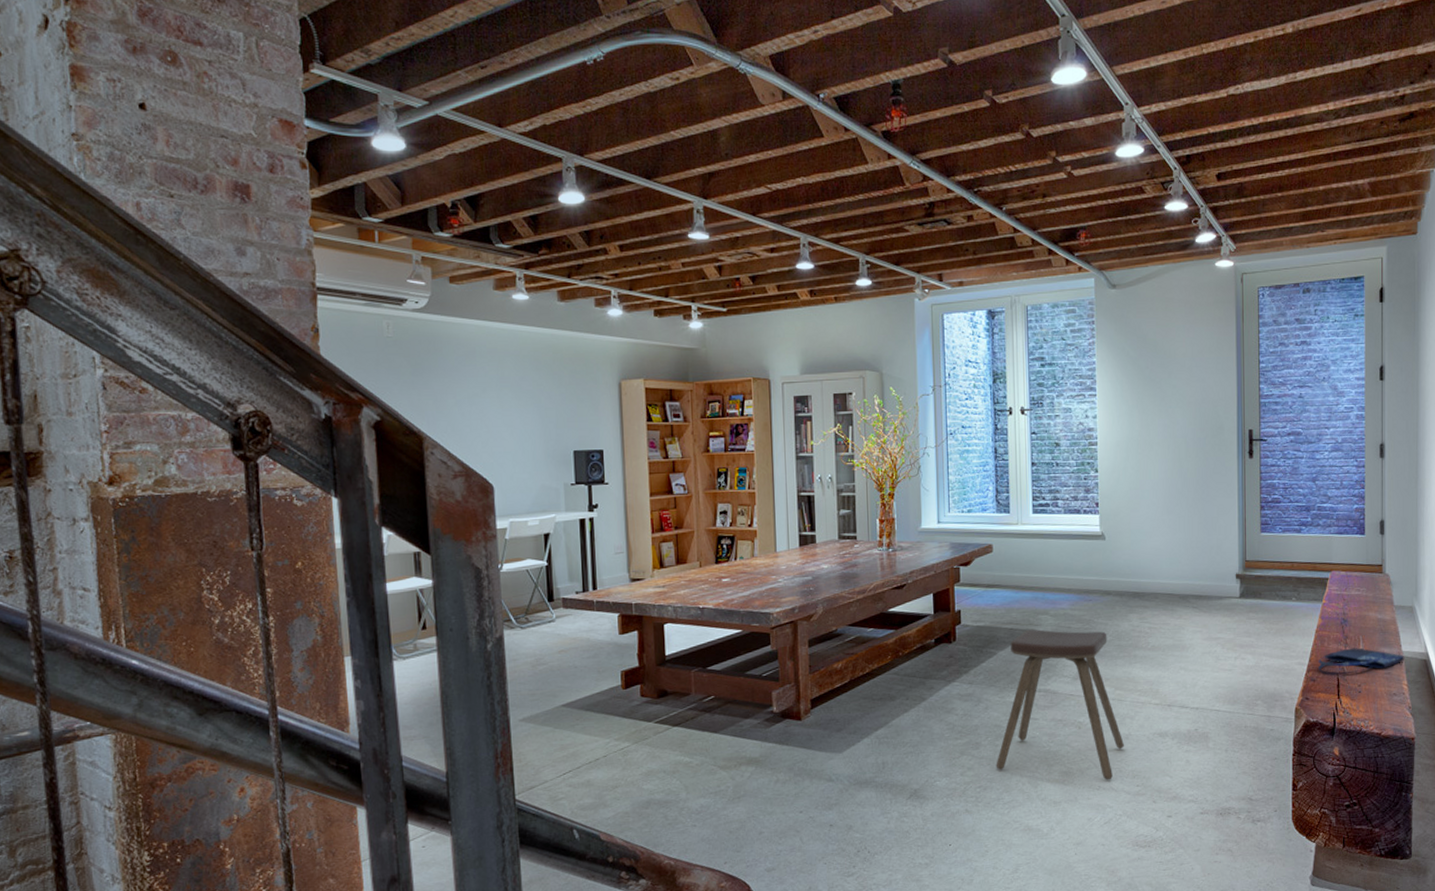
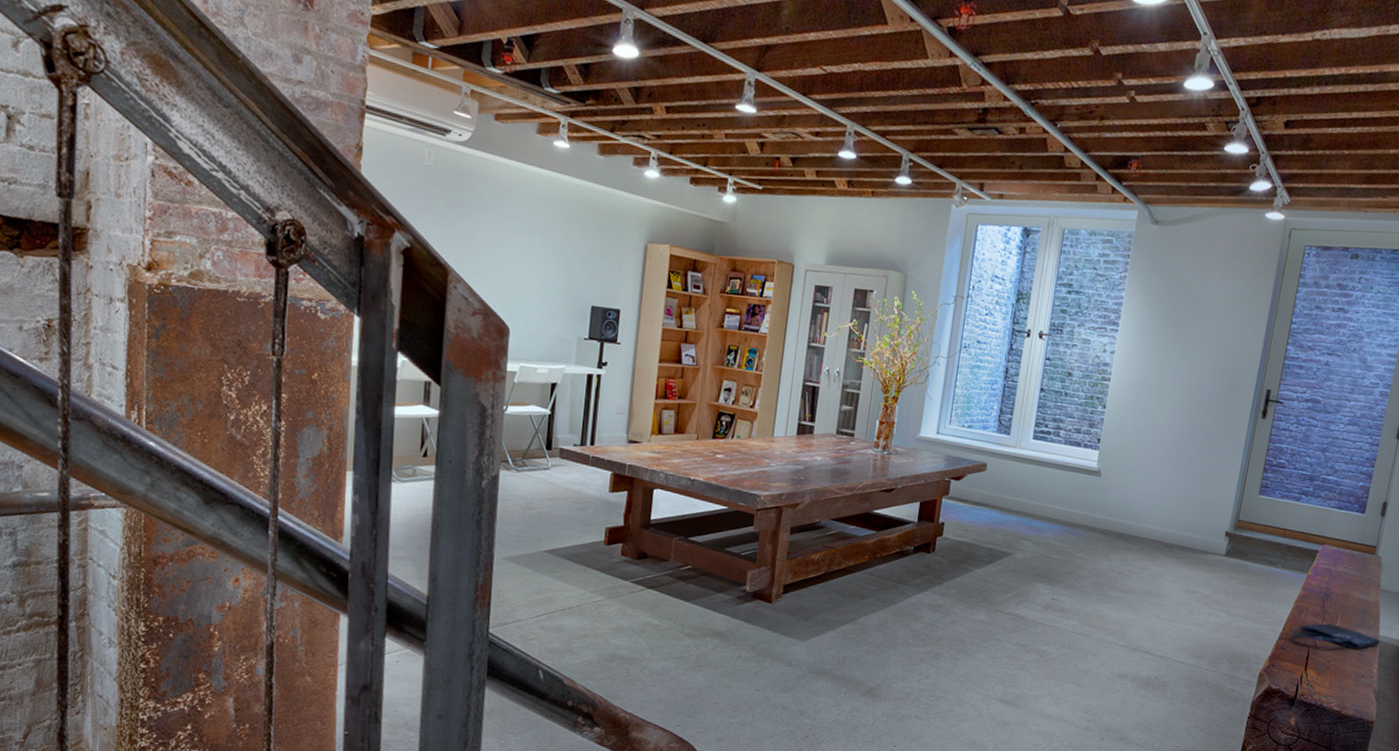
music stool: present [996,629,1124,781] -> none [952,552,1086,711]

